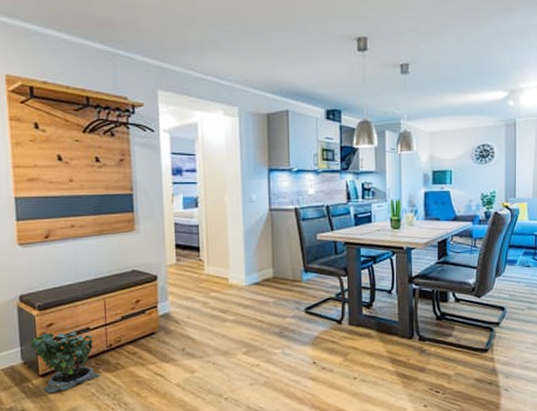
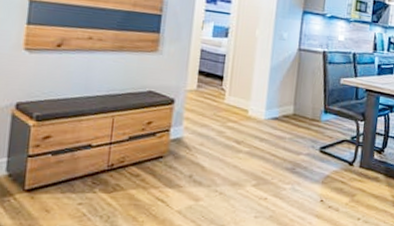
potted plant: present [30,327,101,393] -> none [19,141,97,210]

